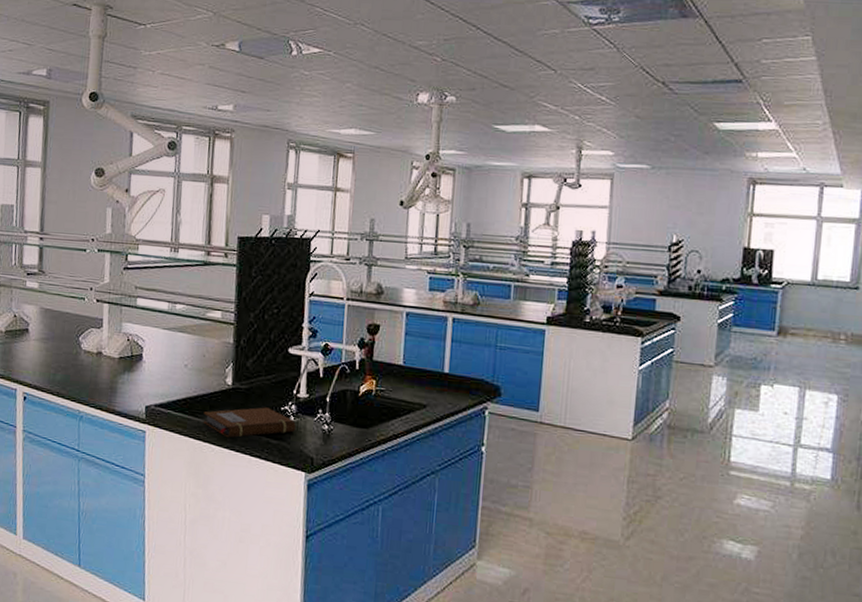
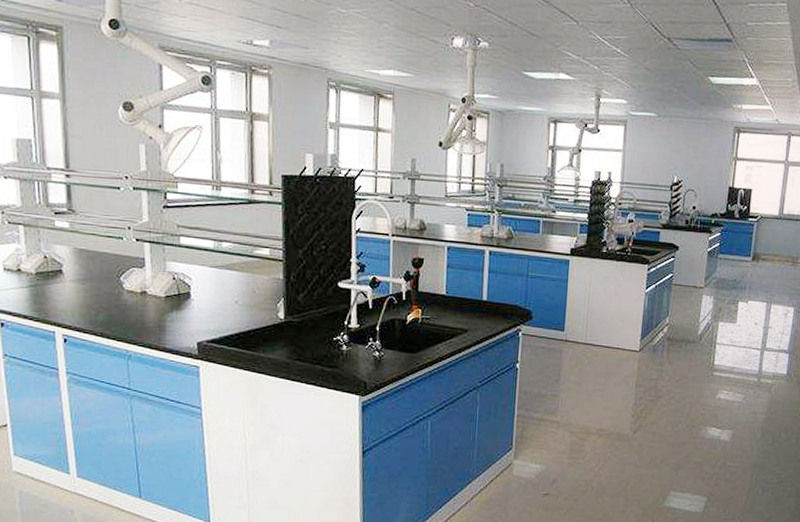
notebook: present [203,407,296,438] -> none [257,338,348,369]

